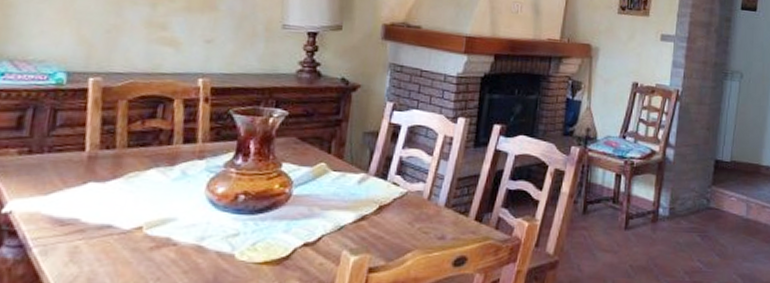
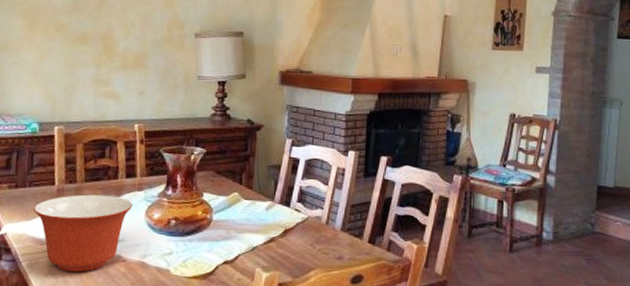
mixing bowl: none [52,163,191,259] -> present [33,194,133,272]

